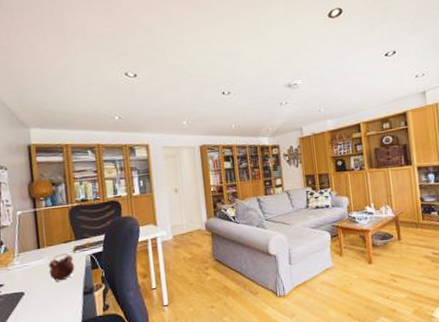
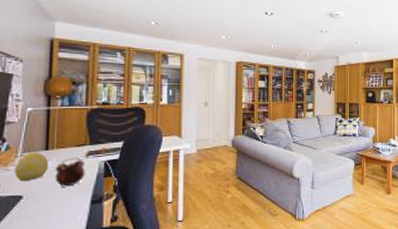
decorative egg: none [14,251,43,278] -> present [14,152,49,180]

